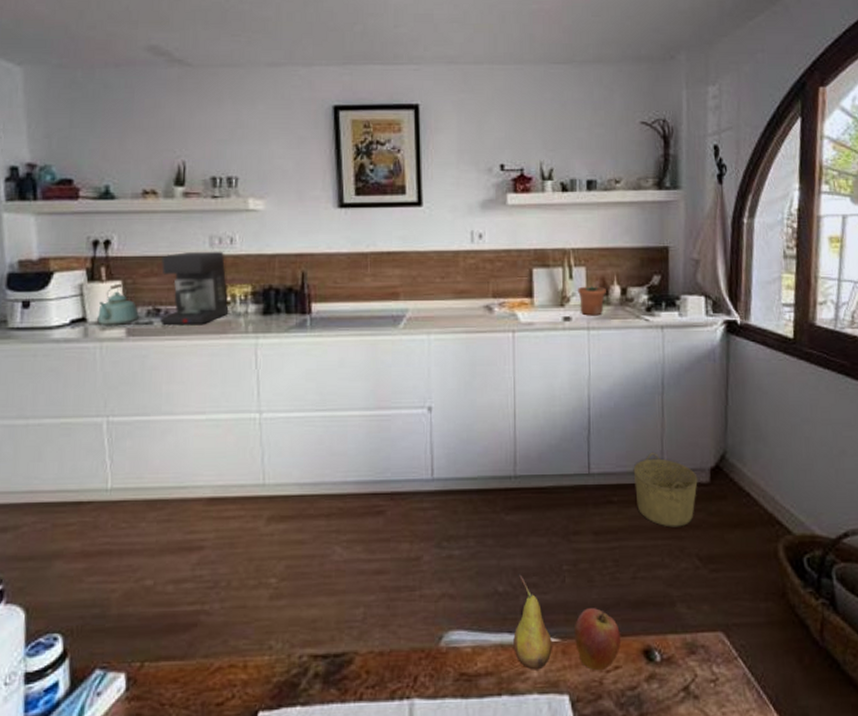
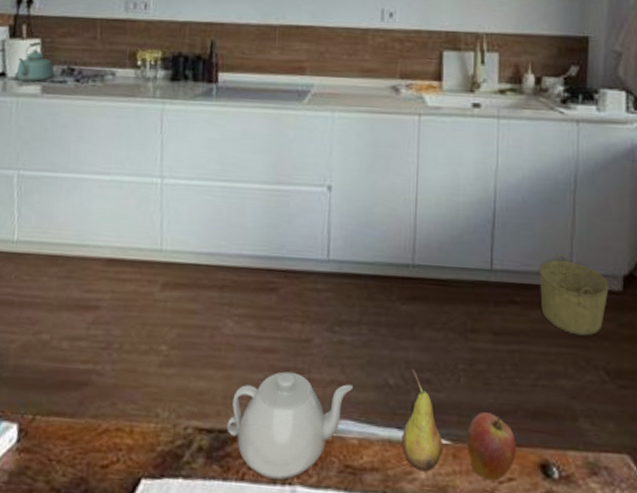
coffee maker: present [161,251,228,326] -> none [75,15,139,87]
teapot: none [342,590,465,696] -> present [226,371,354,481]
planter: present [578,286,606,316] -> none [489,72,519,105]

